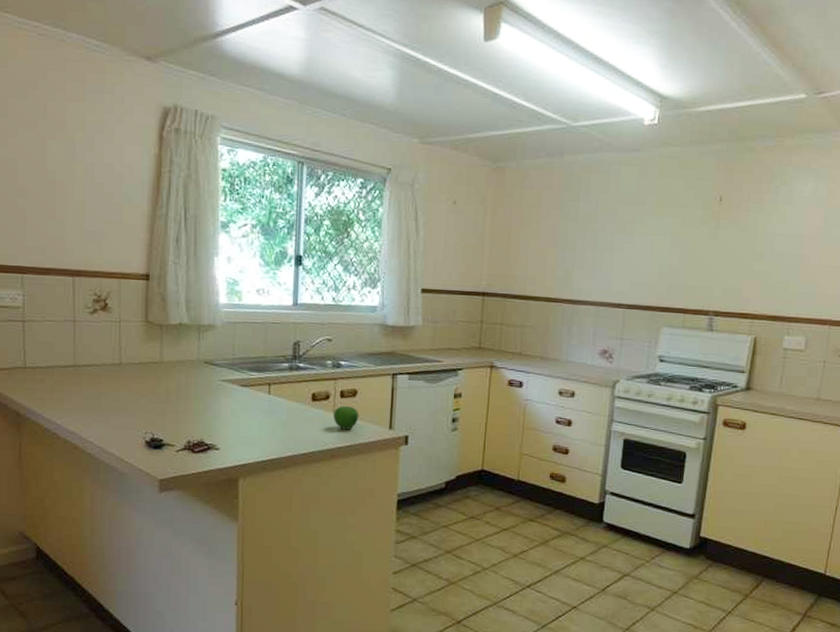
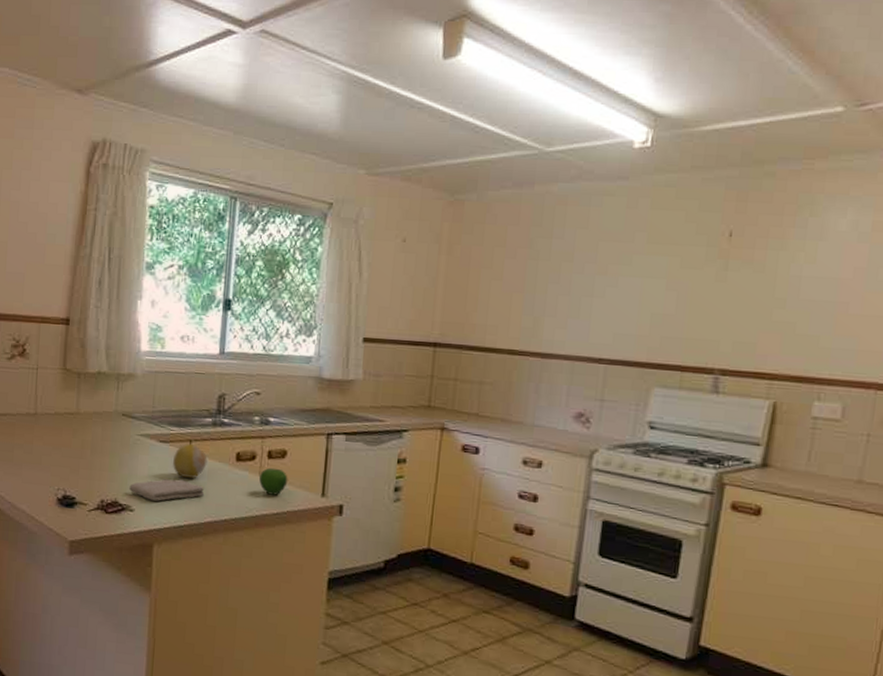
washcloth: none [214,419,284,440] -> present [129,479,205,501]
fruit: none [254,387,286,418] -> present [173,444,208,478]

